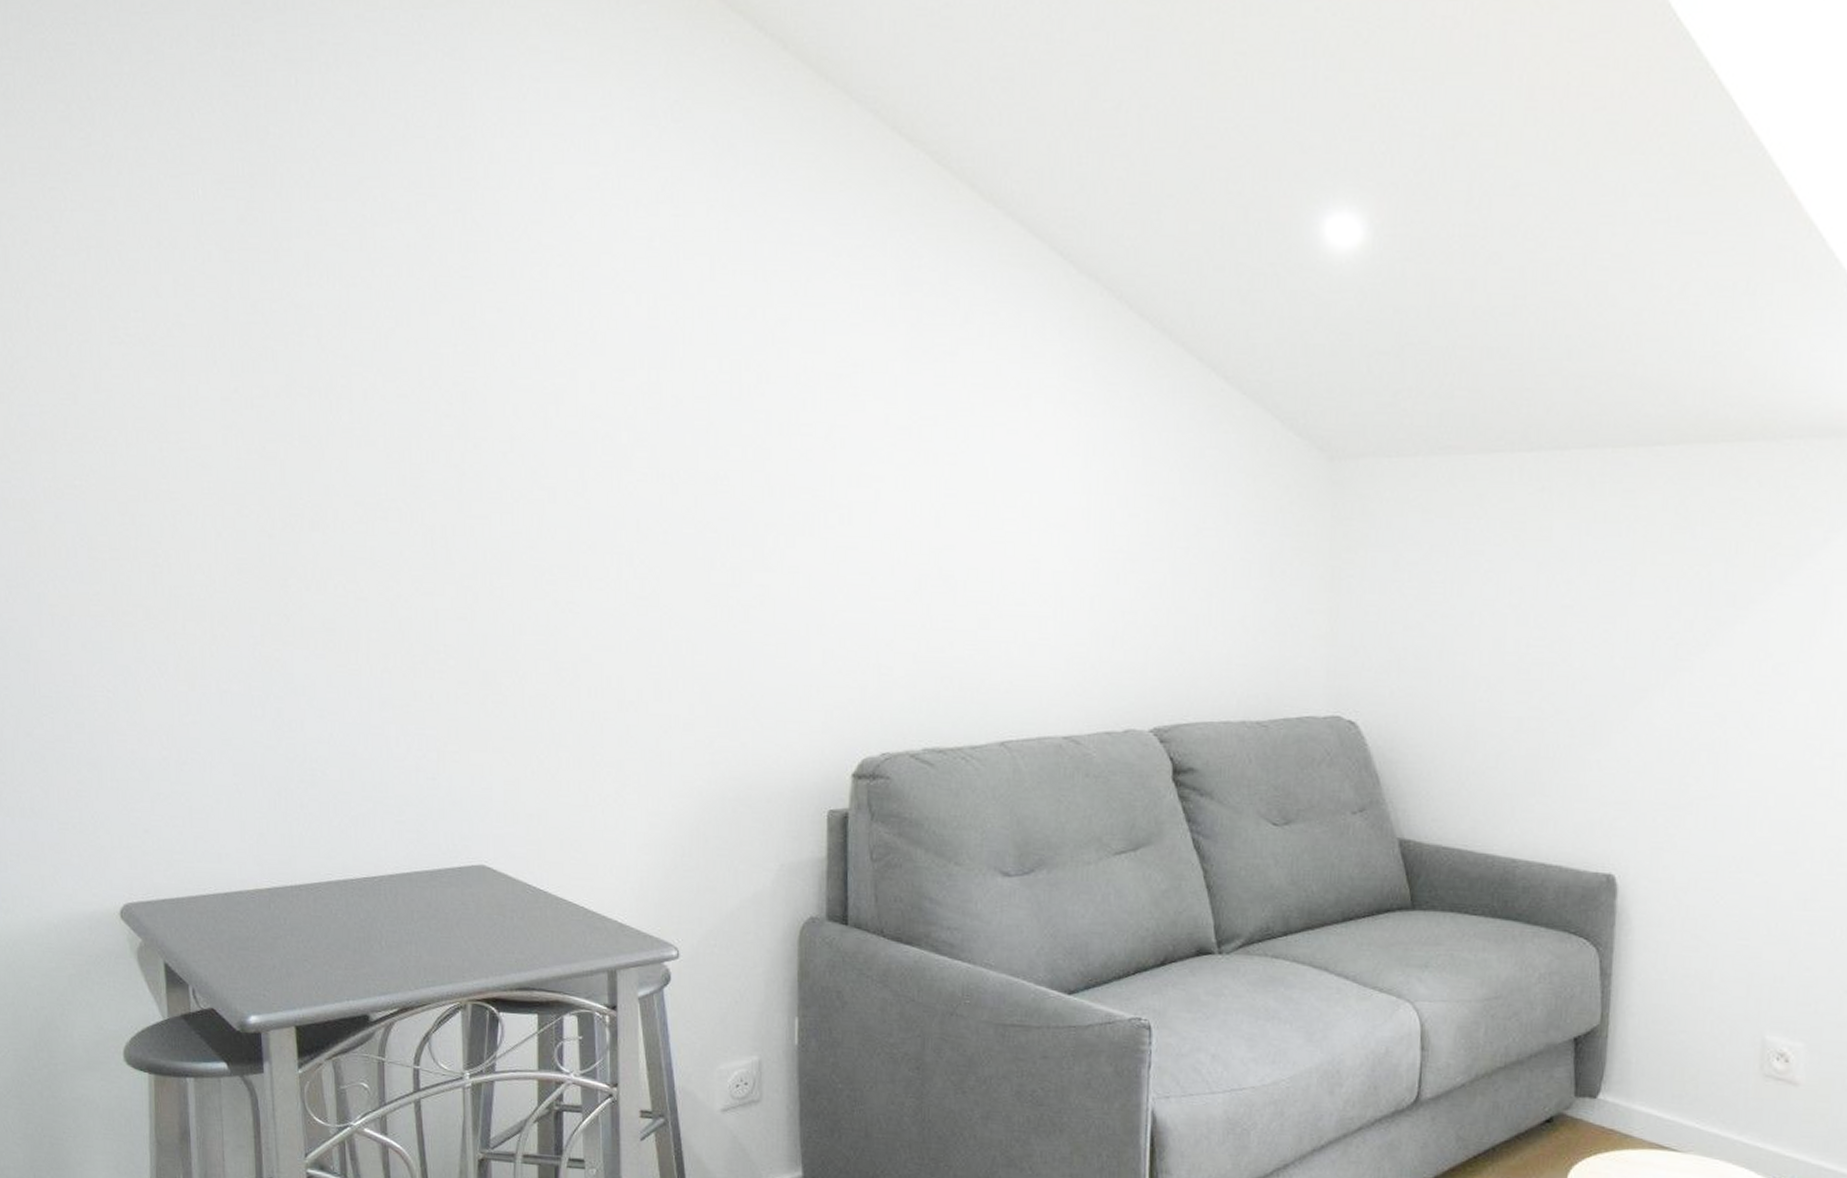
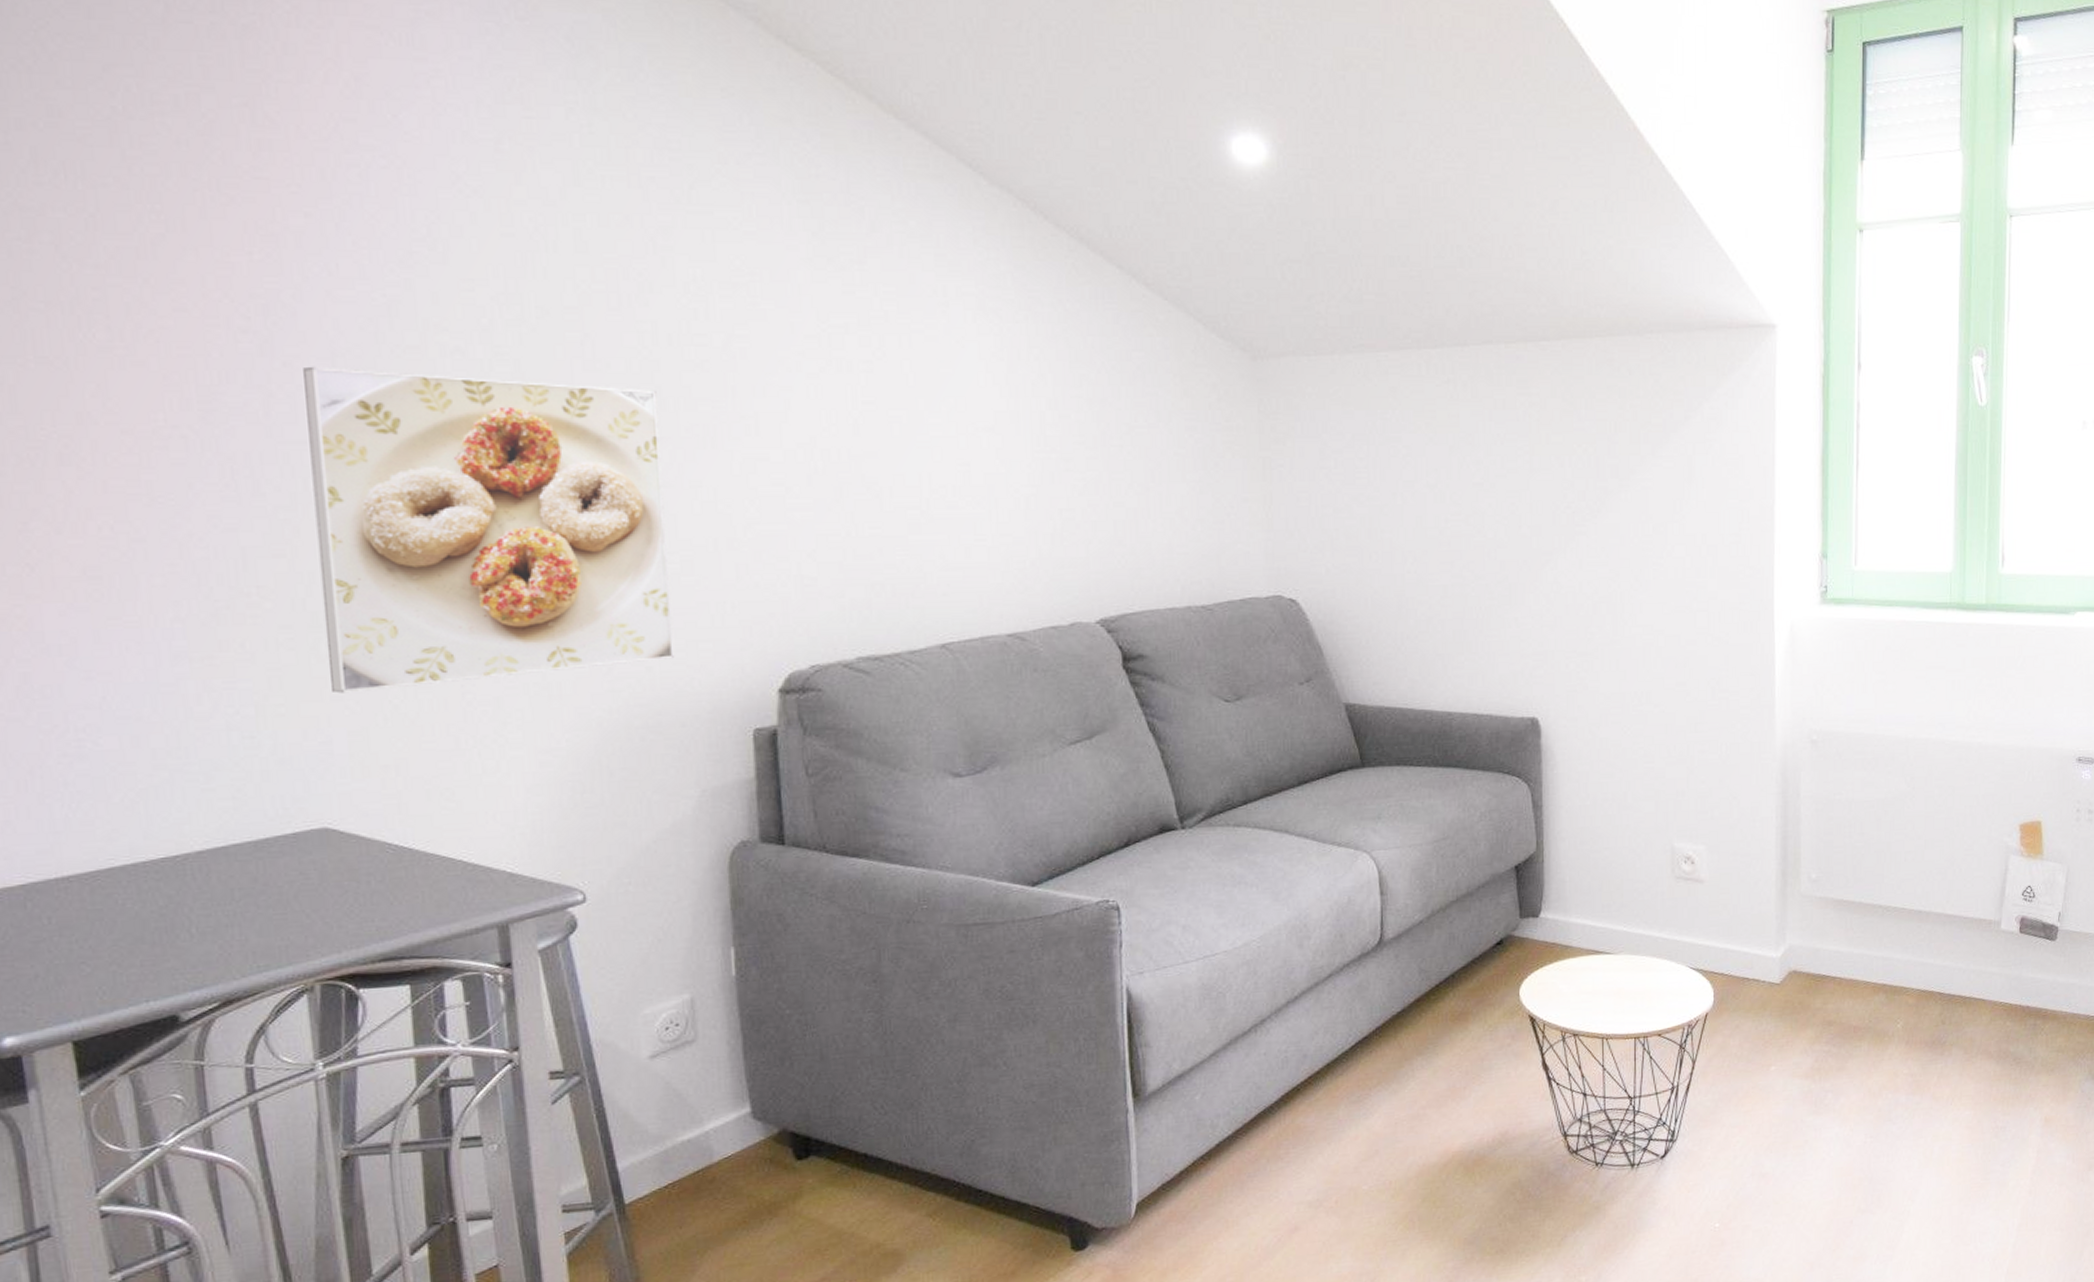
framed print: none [489,448,766,746] -> present [303,366,675,694]

